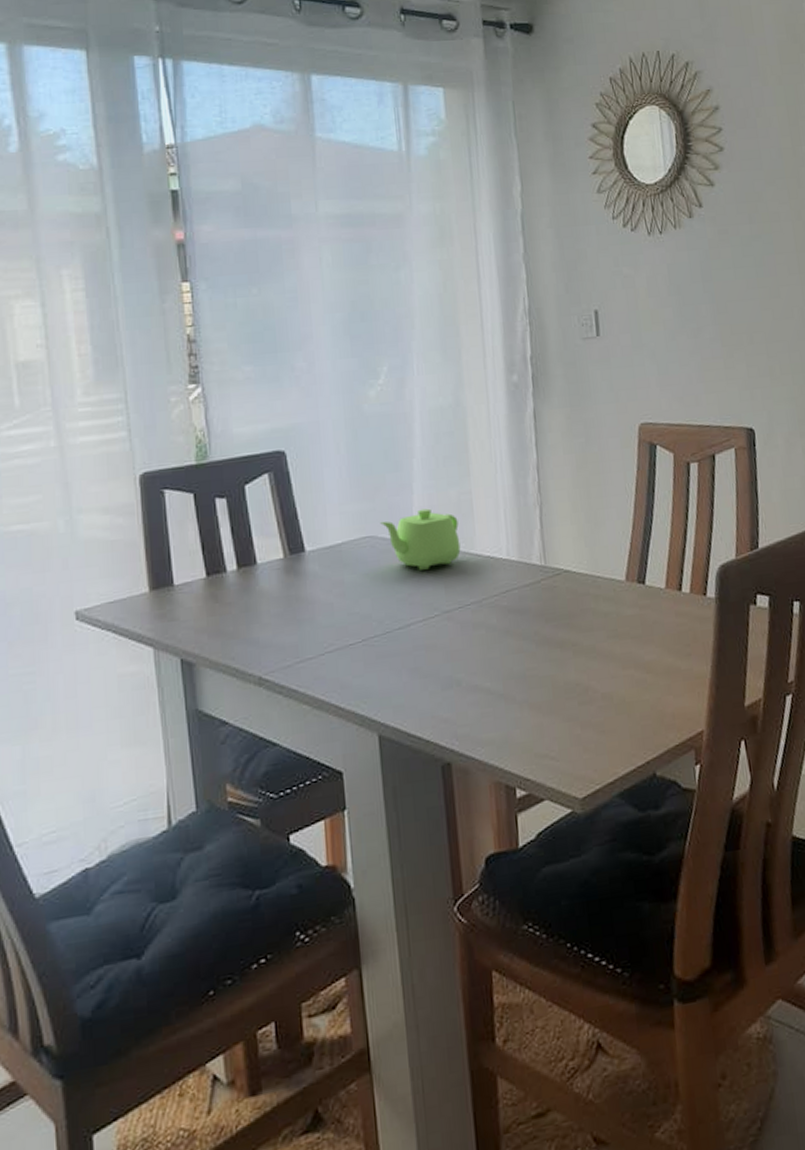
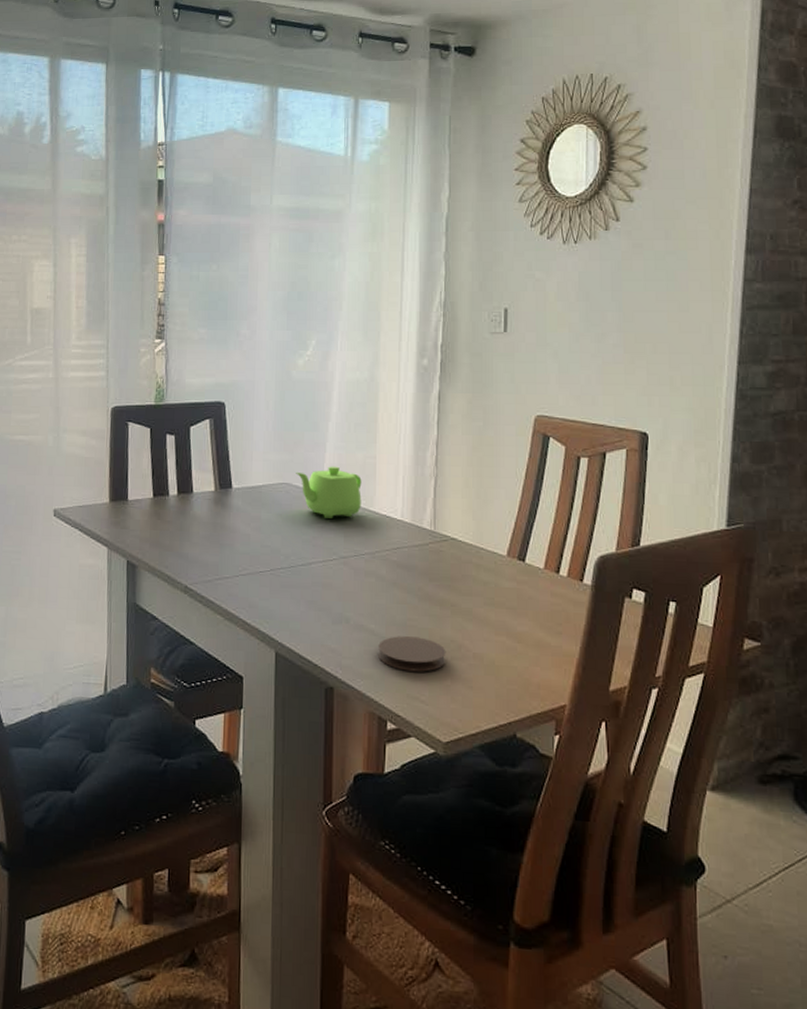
coaster: none [497,686,574,728] -> present [378,636,446,672]

